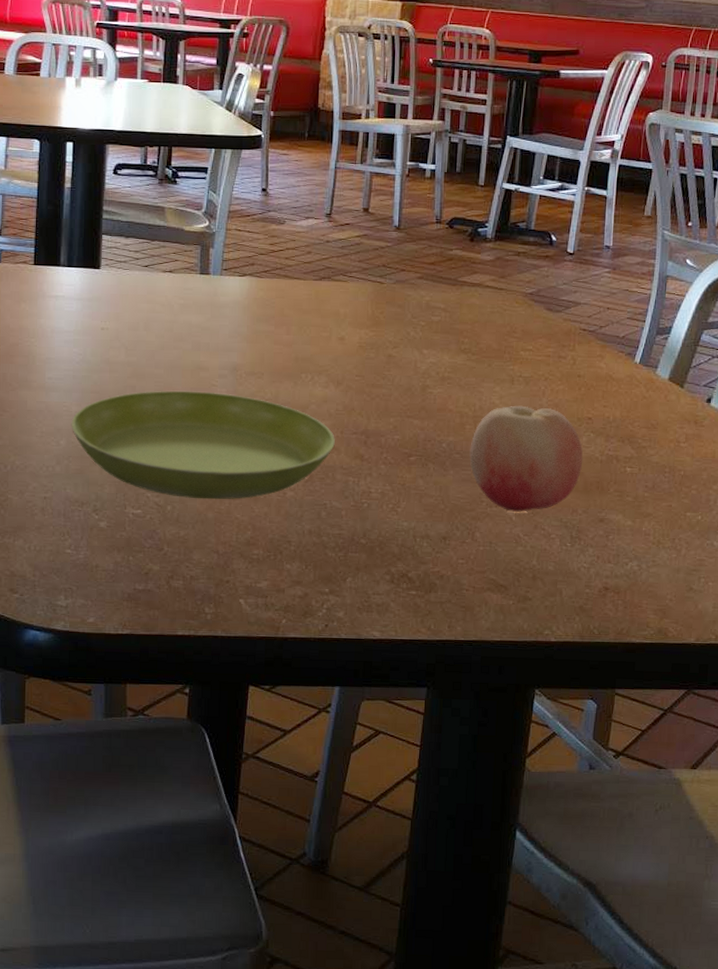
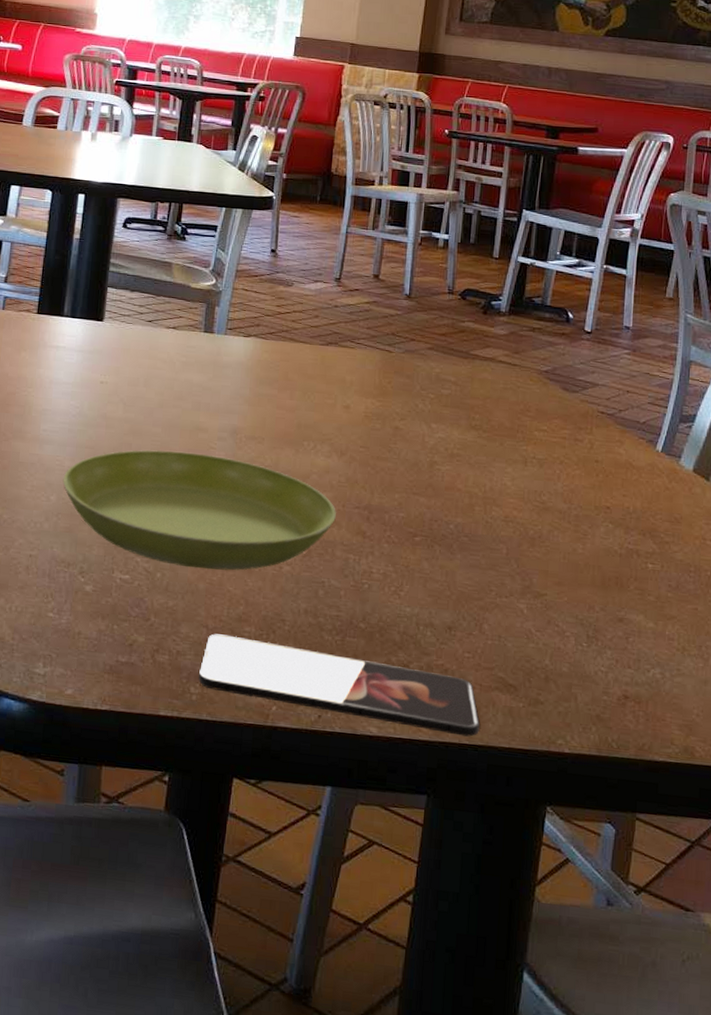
smartphone: none [211,558,474,634] -> present [198,634,480,737]
fruit: present [469,405,583,513] -> none [478,488,601,606]

